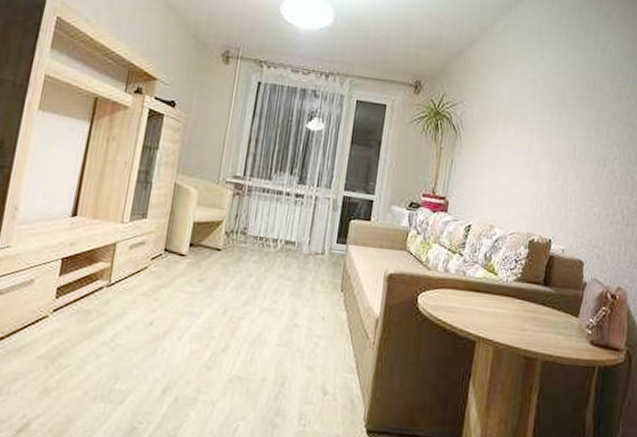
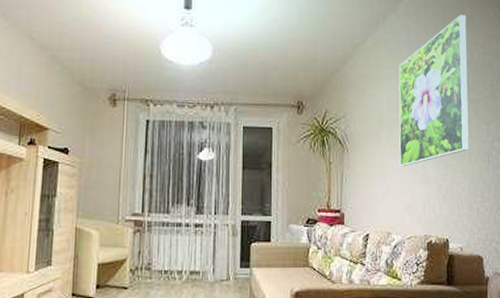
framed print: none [512,9,603,161] -> present [398,15,470,167]

